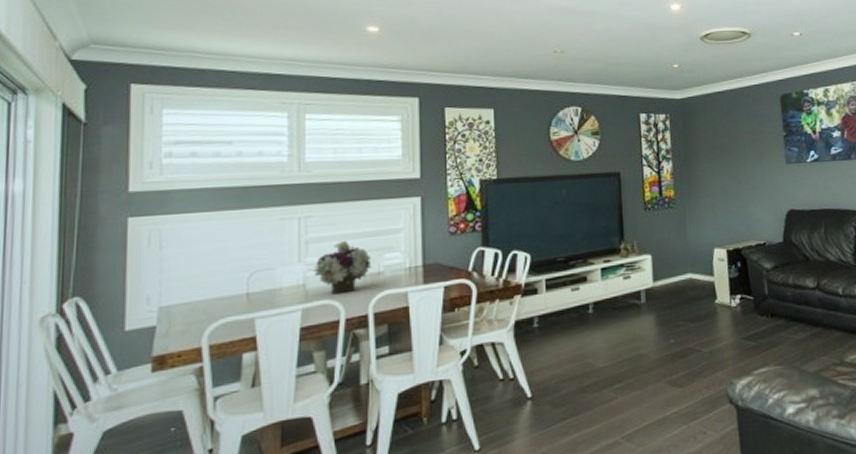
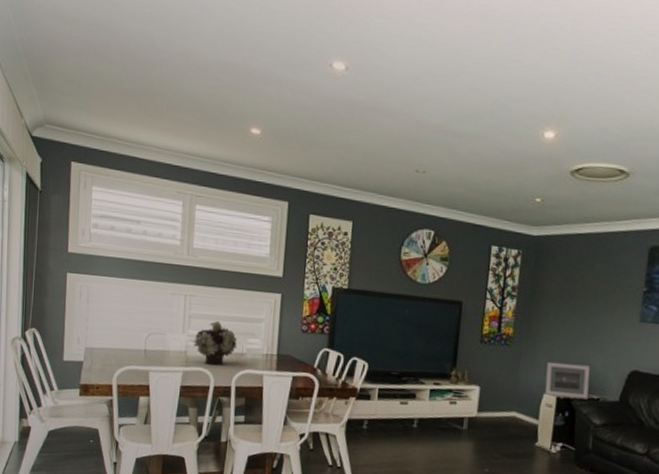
picture frame: none [712,213,756,250] -> present [544,361,590,400]

